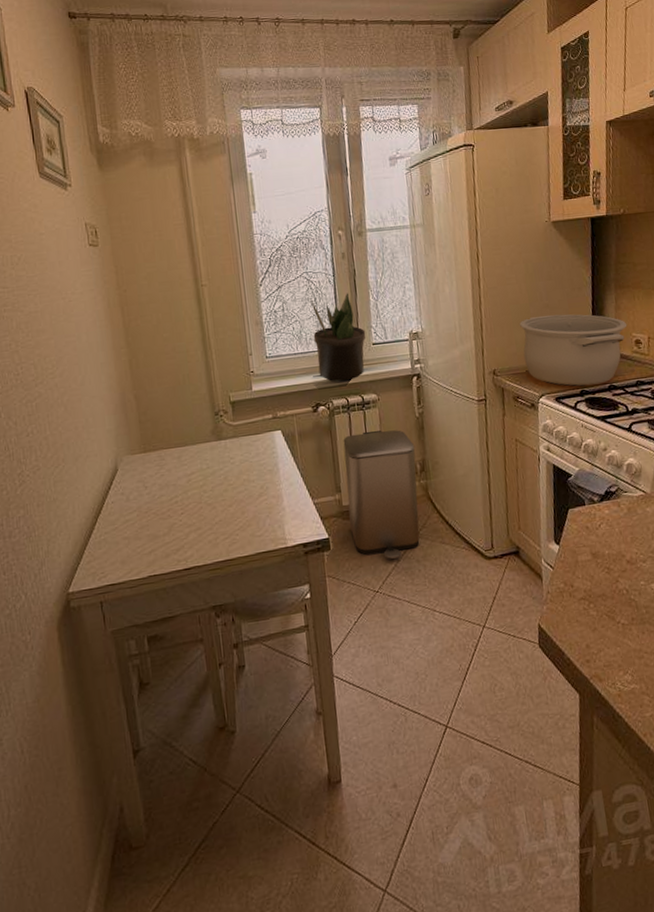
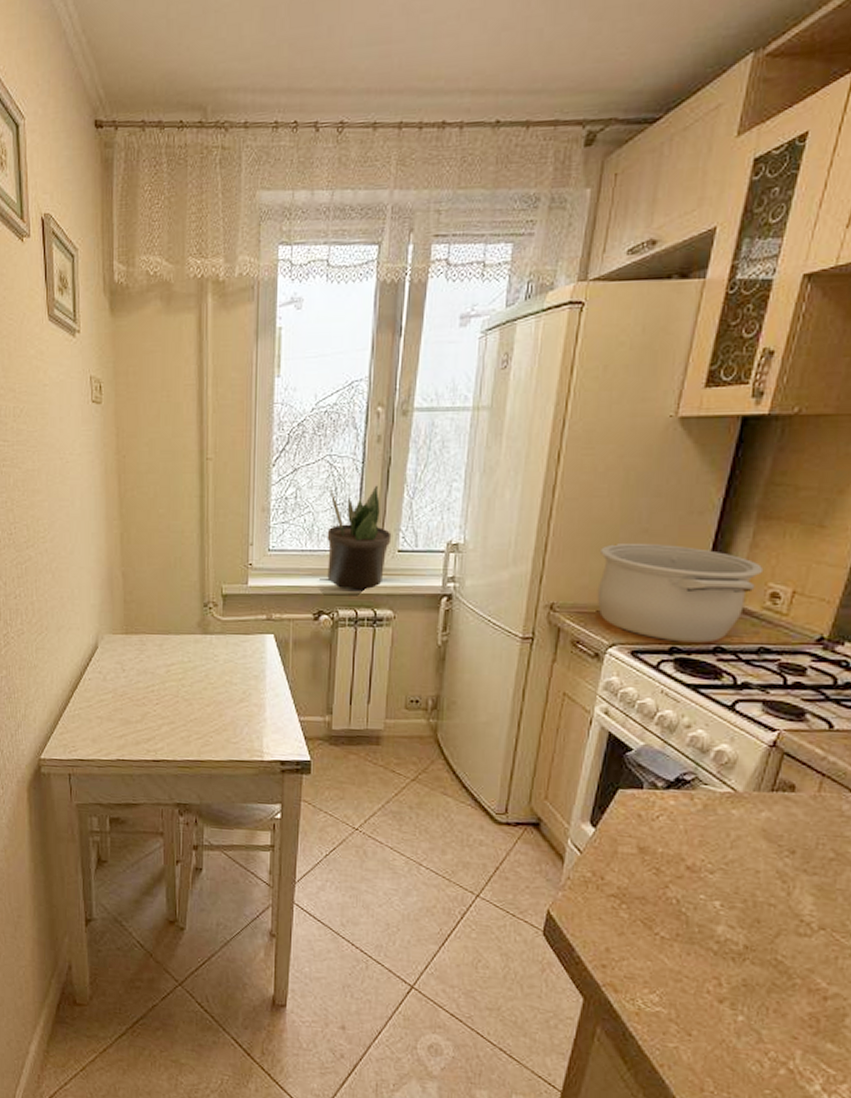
pedal bin: present [343,430,420,559] -> none [336,651,430,799]

